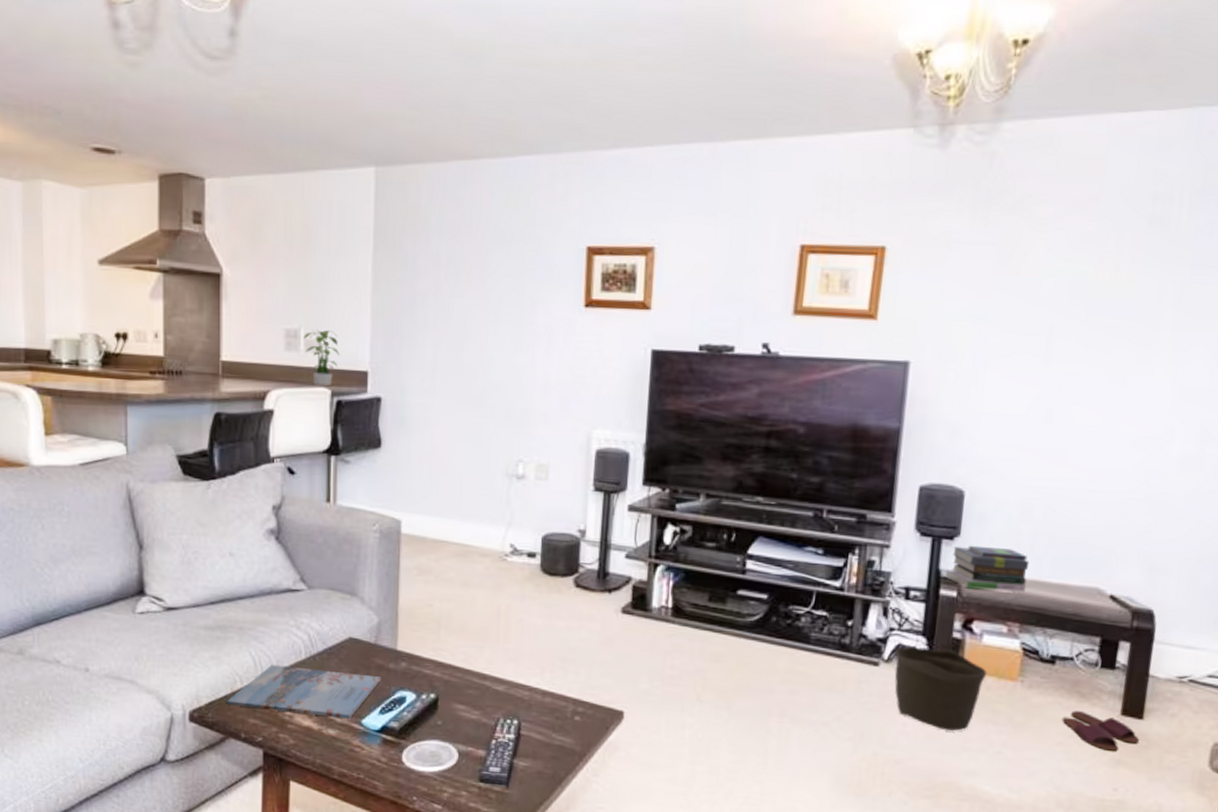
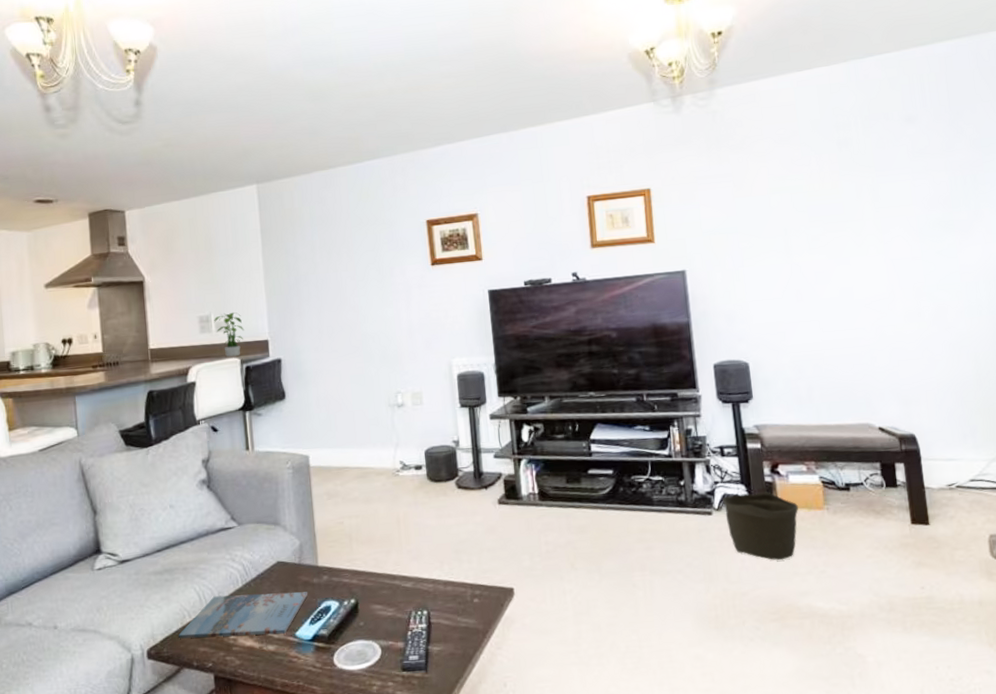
books: present [944,545,1030,593] -> none [748,403,814,440]
slippers: present [1062,711,1139,751] -> none [866,526,930,556]

